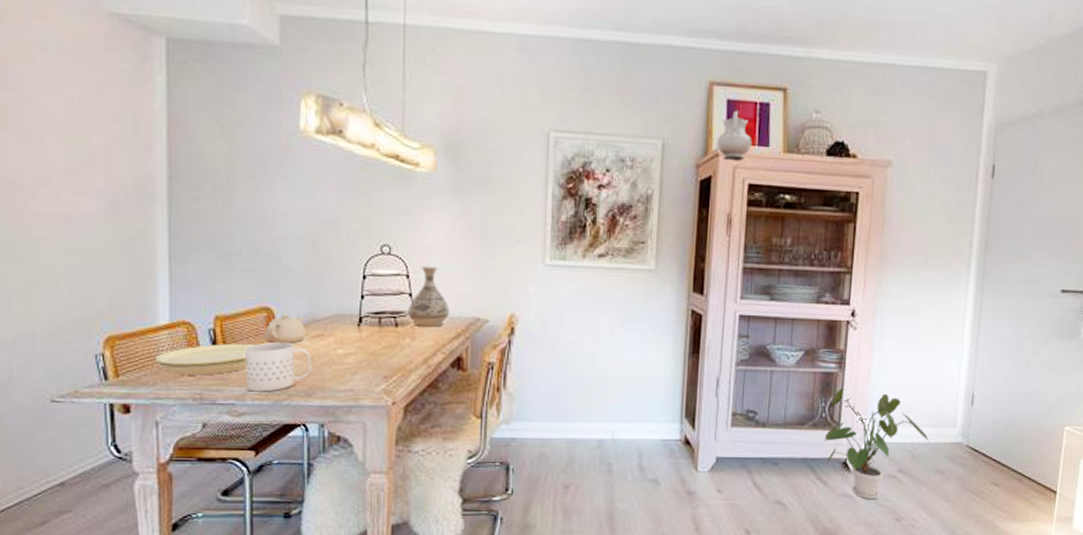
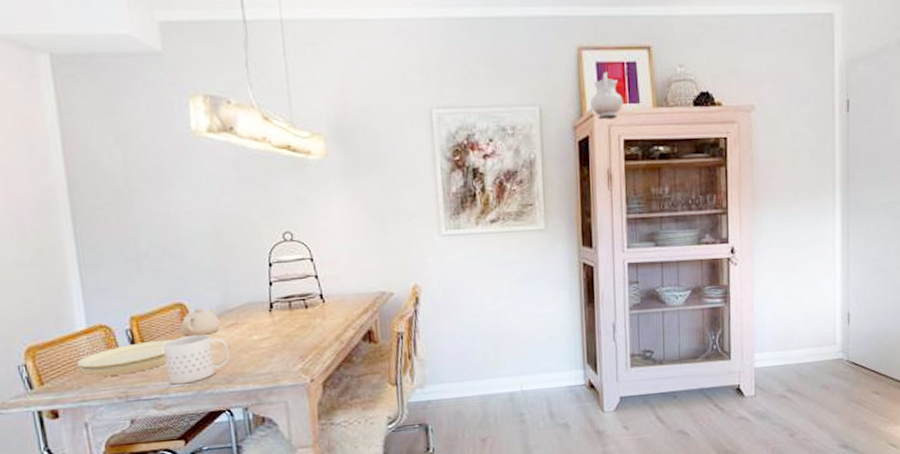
vase: present [408,266,450,327] -> none [316,248,356,306]
house plant: present [824,389,931,500] -> none [717,321,814,420]

